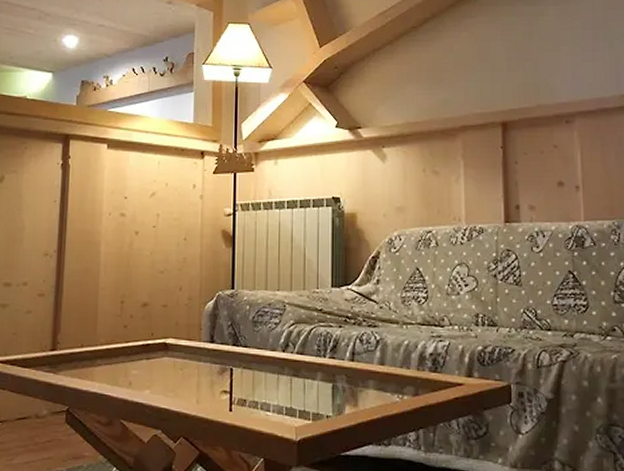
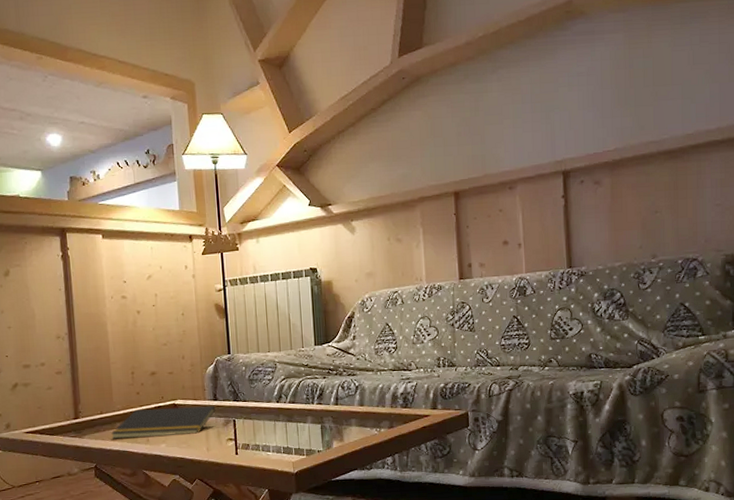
notepad: none [90,346,211,381] -> present [111,405,216,439]

